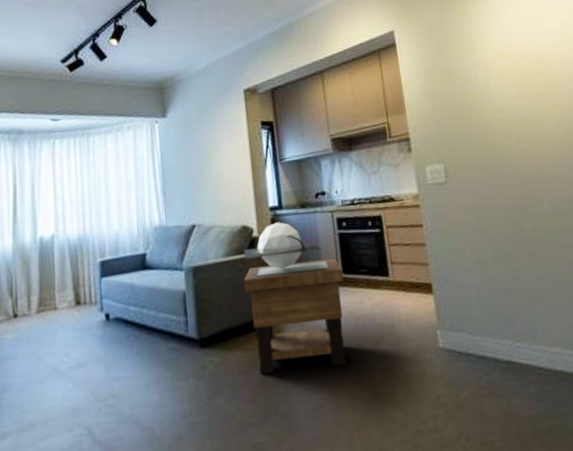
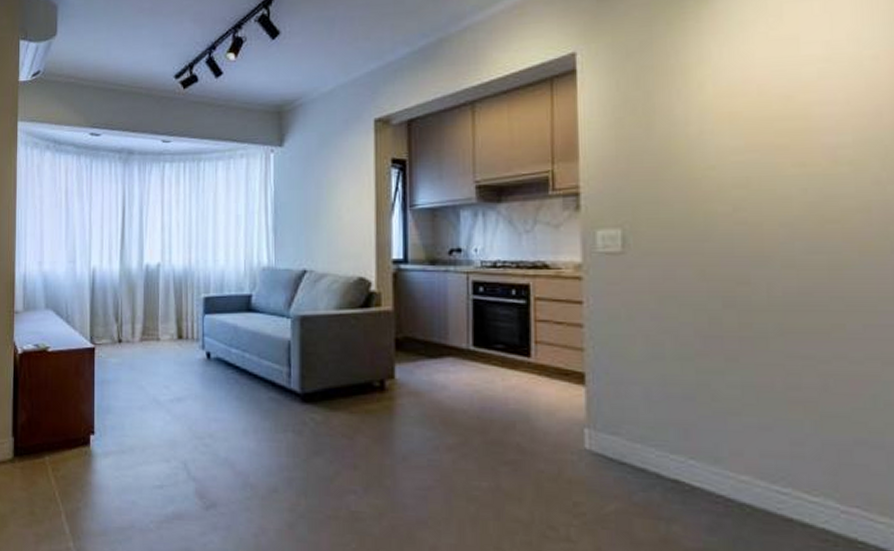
side table: present [243,258,347,374] -> none [355,325,474,448]
table lamp: present [244,222,322,270] -> none [359,278,450,332]

